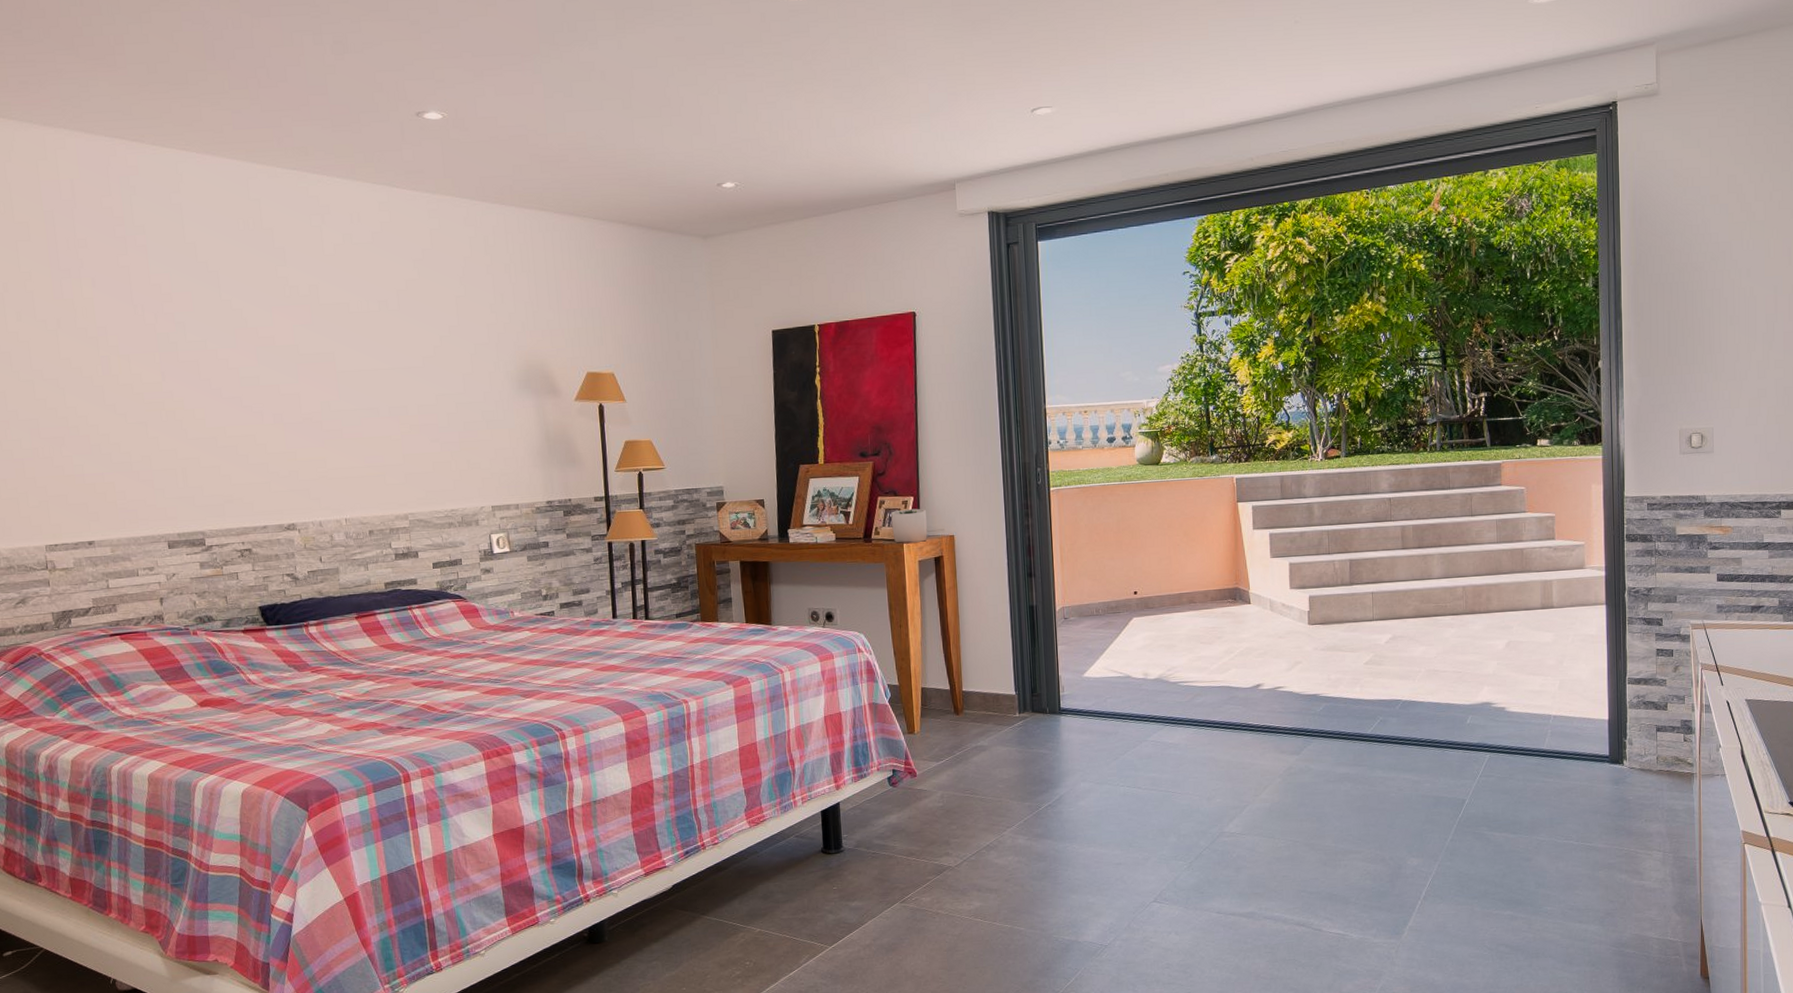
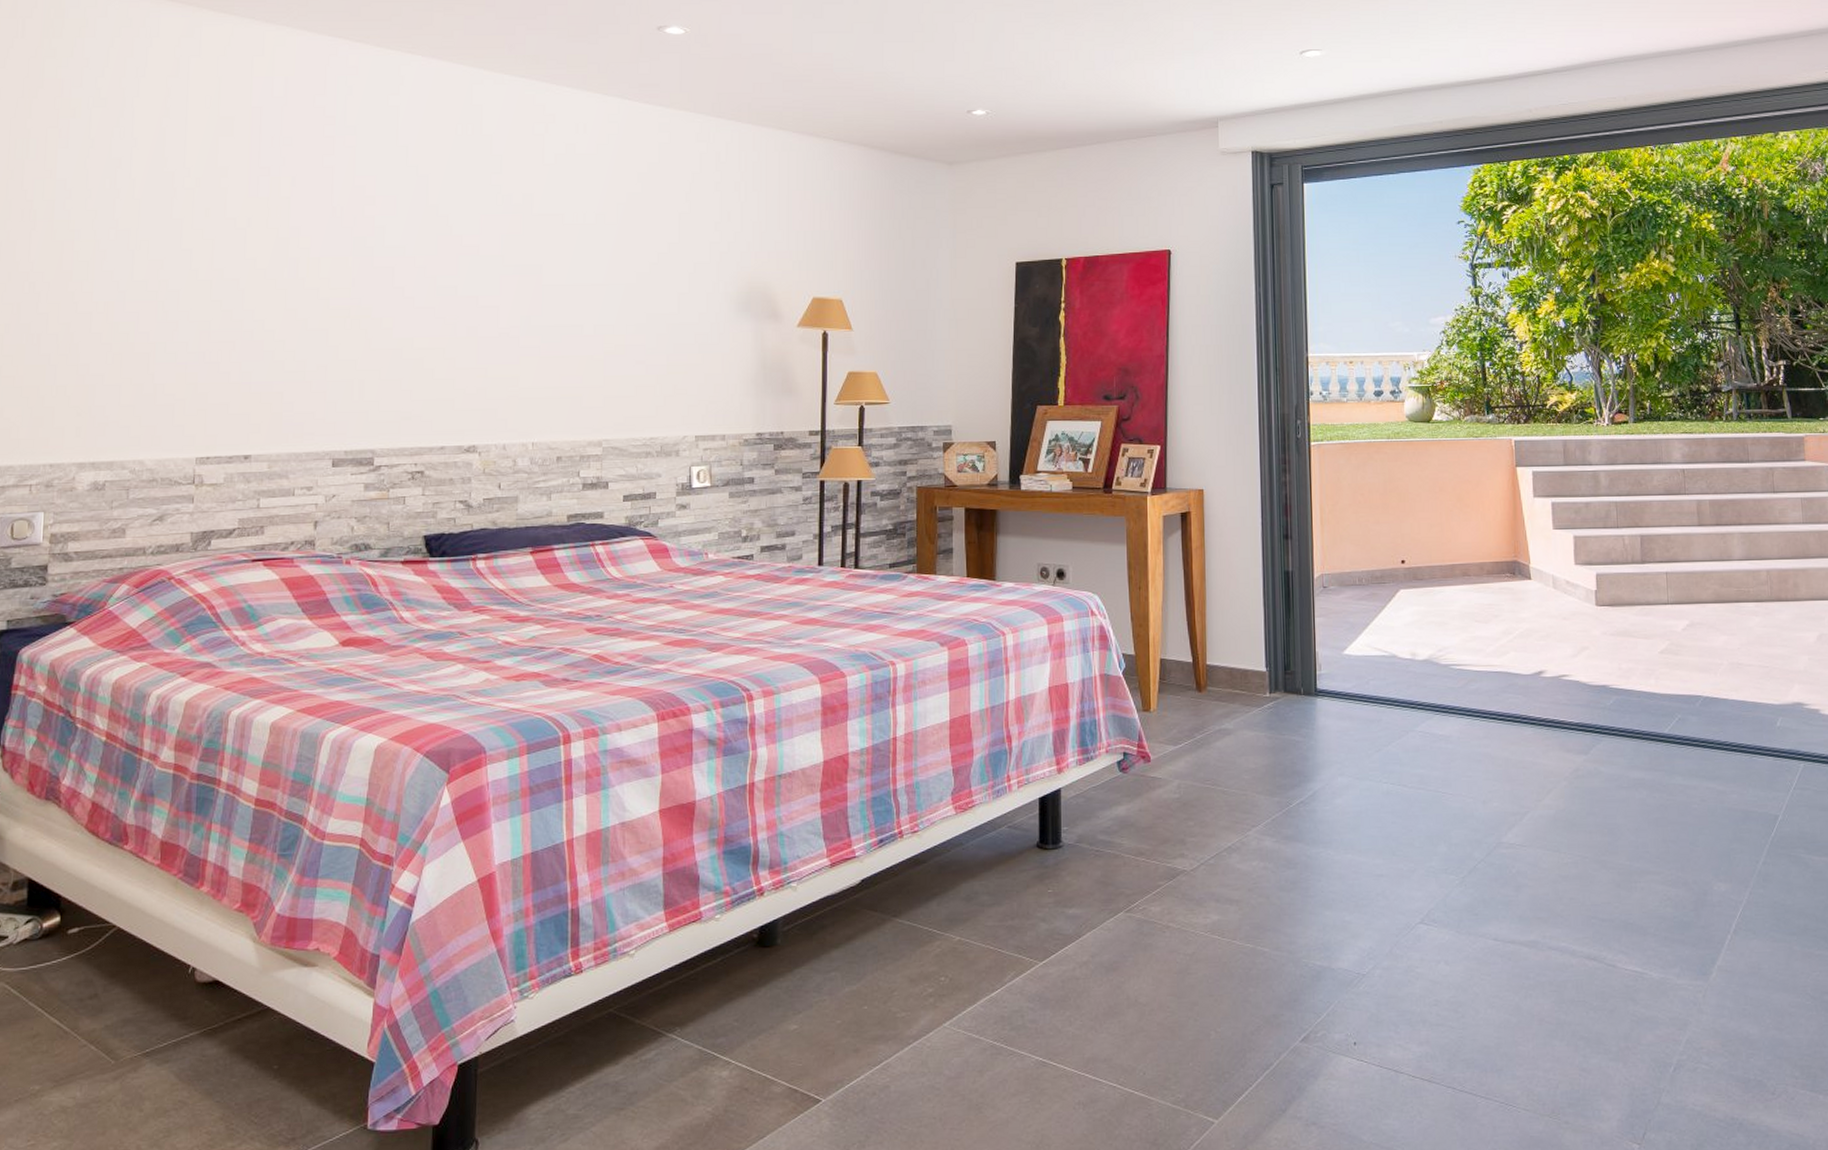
planter: present [891,508,928,544] -> none [1135,458,1174,497]

